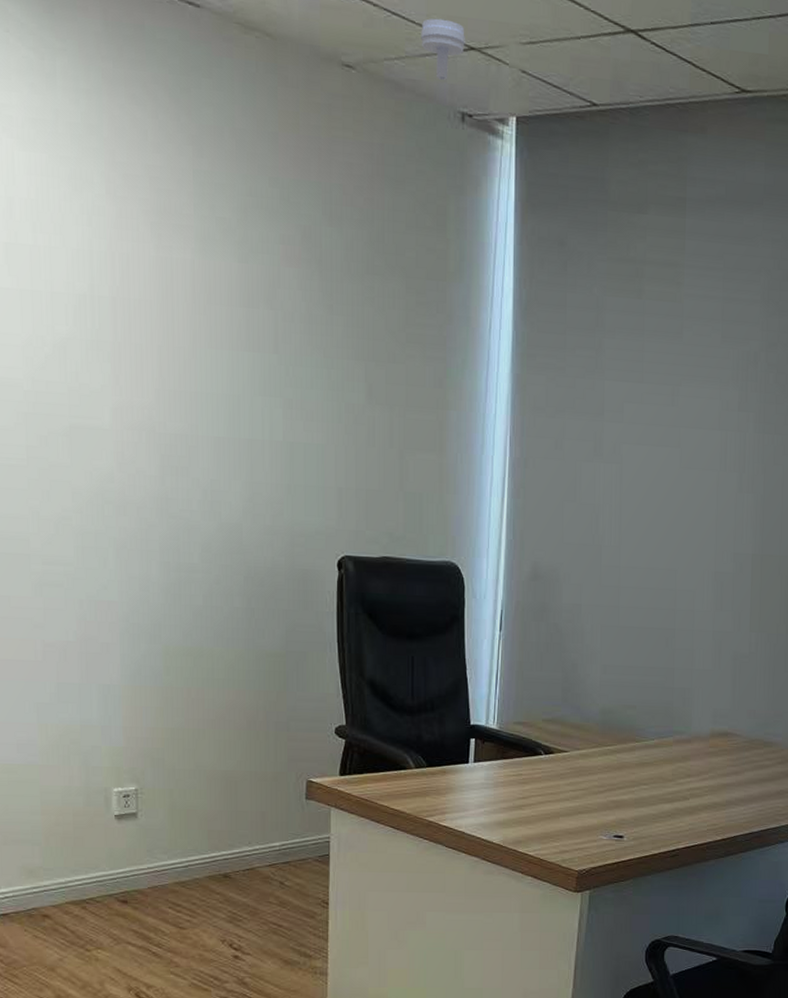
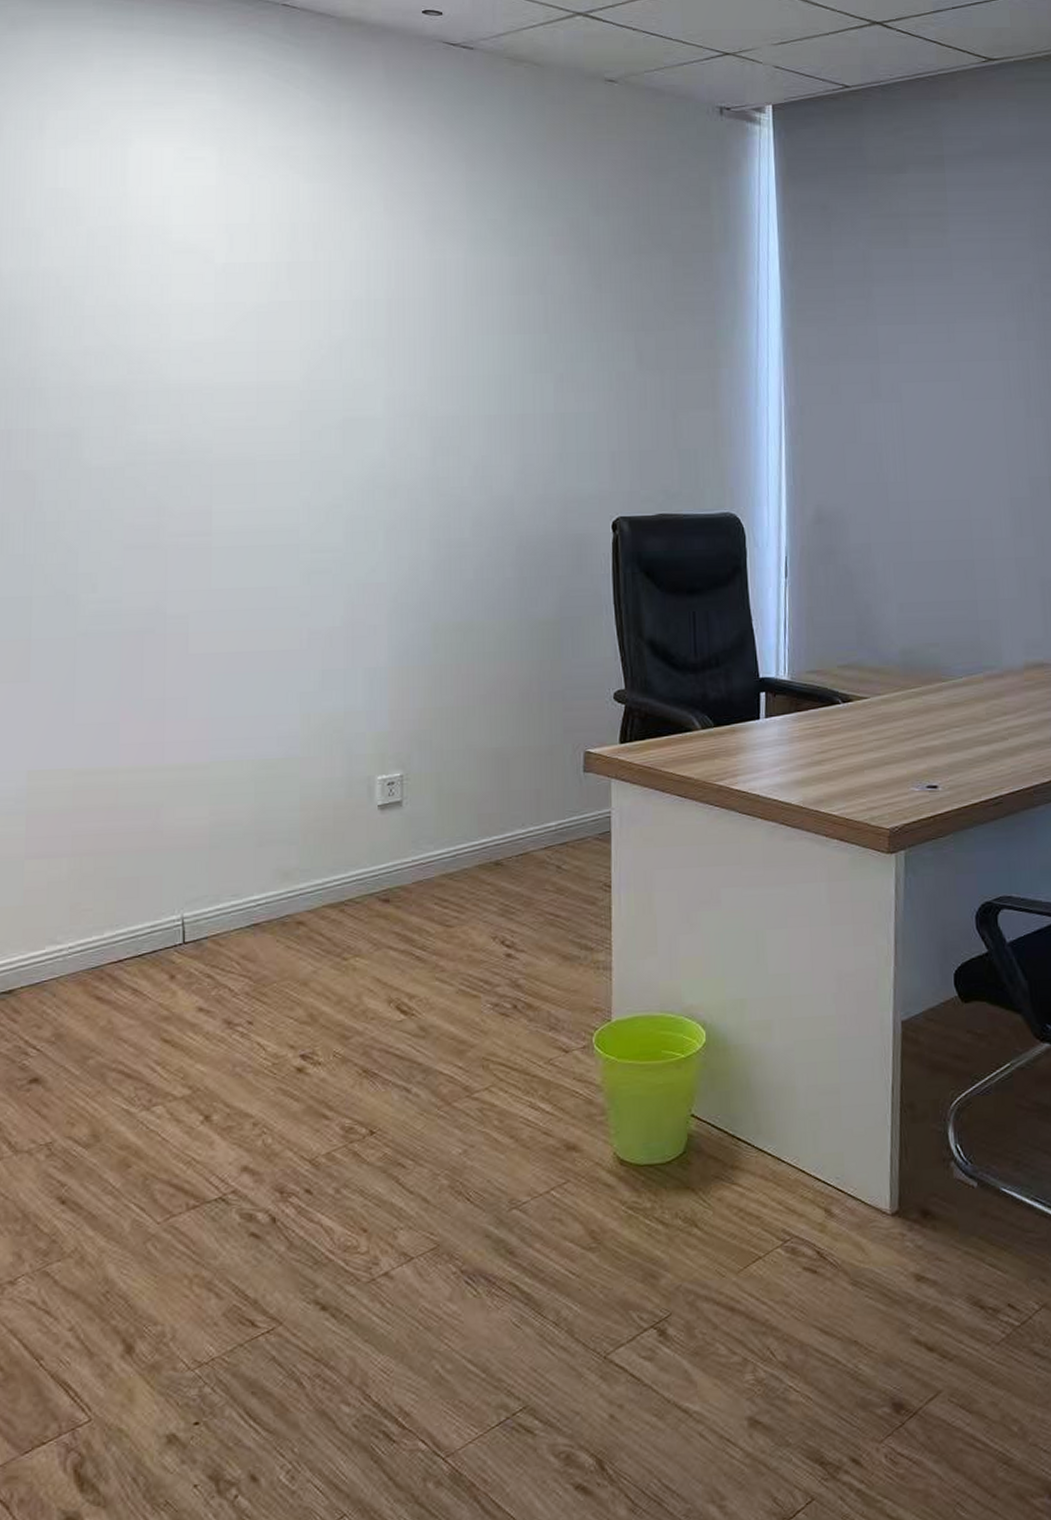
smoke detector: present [421,18,465,80] -> none [678,33,720,82]

